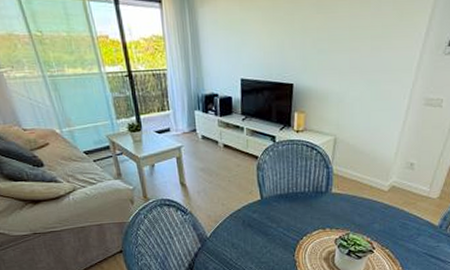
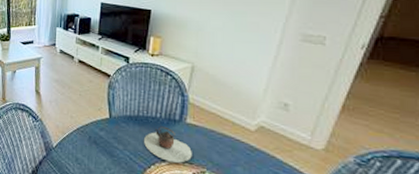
teapot: none [295,199,338,230] -> present [144,126,192,163]

